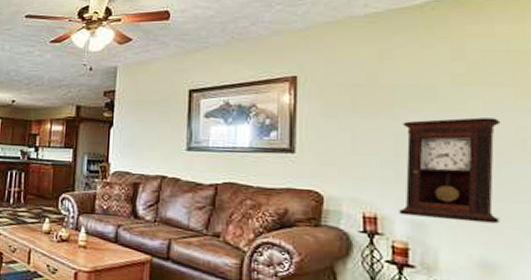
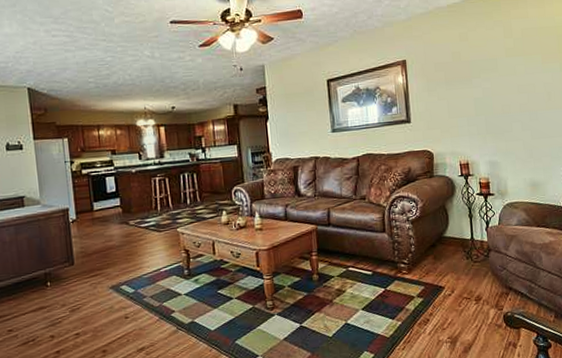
pendulum clock: present [399,117,501,224] -> none [479,79,539,159]

